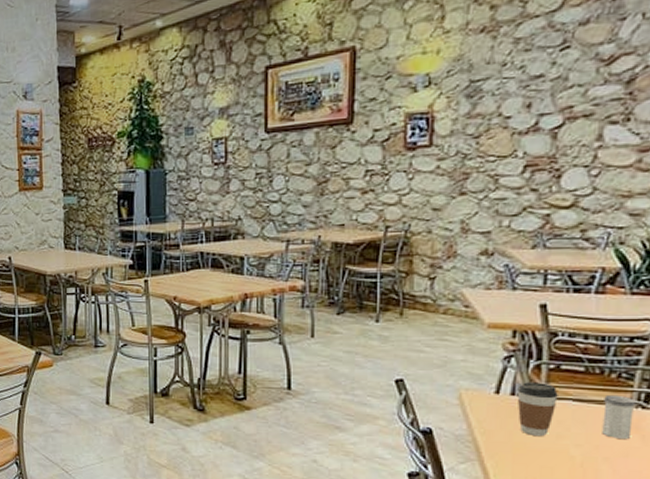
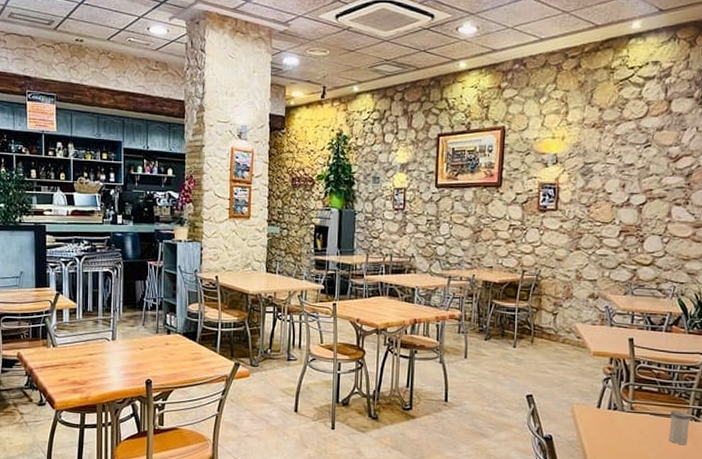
coffee cup: present [517,382,558,437] -> none [612,399,640,443]

